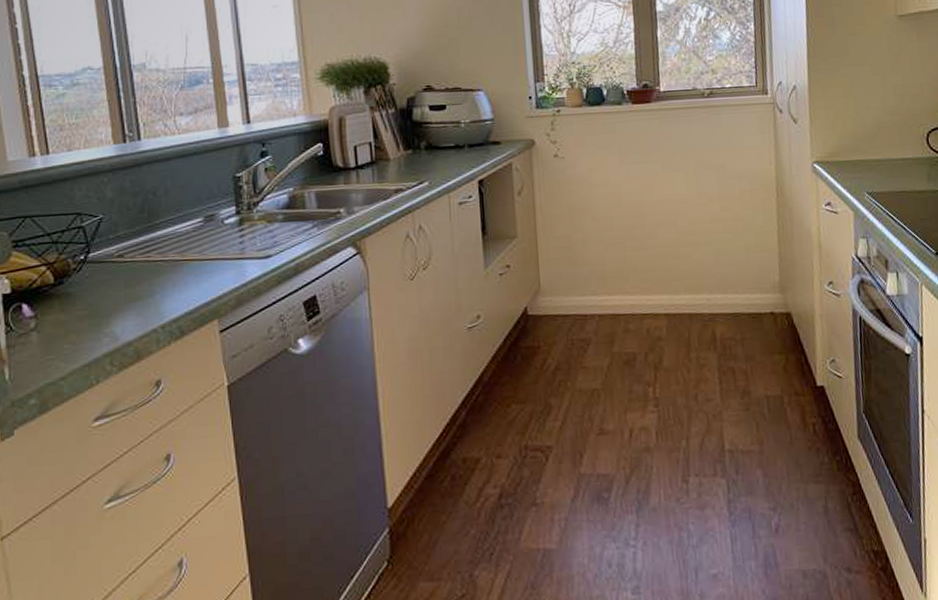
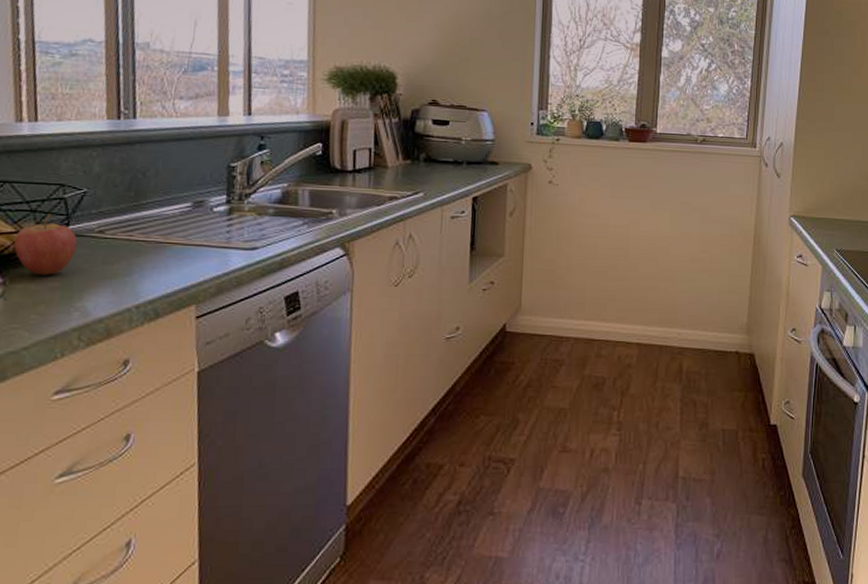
fruit: none [40,242,99,305] -> present [13,212,77,275]

